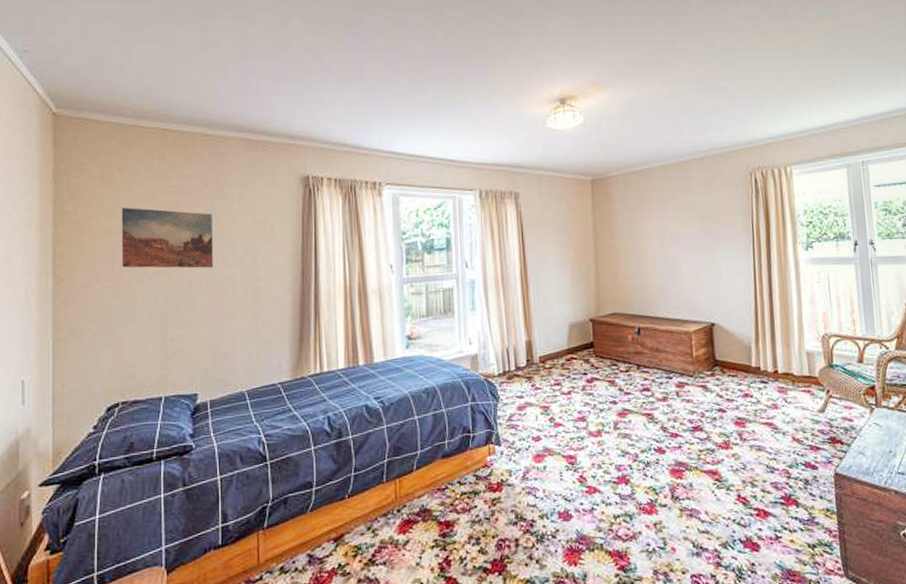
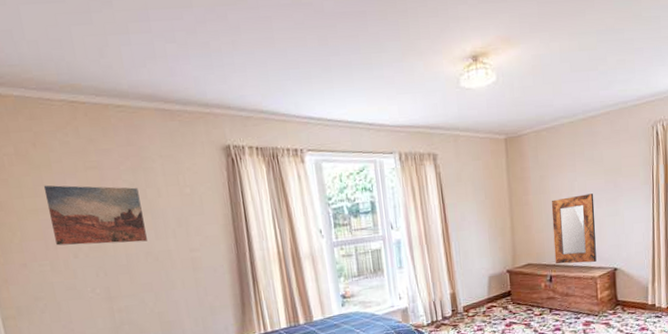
home mirror: none [640,240,691,316] -> present [551,193,597,264]

